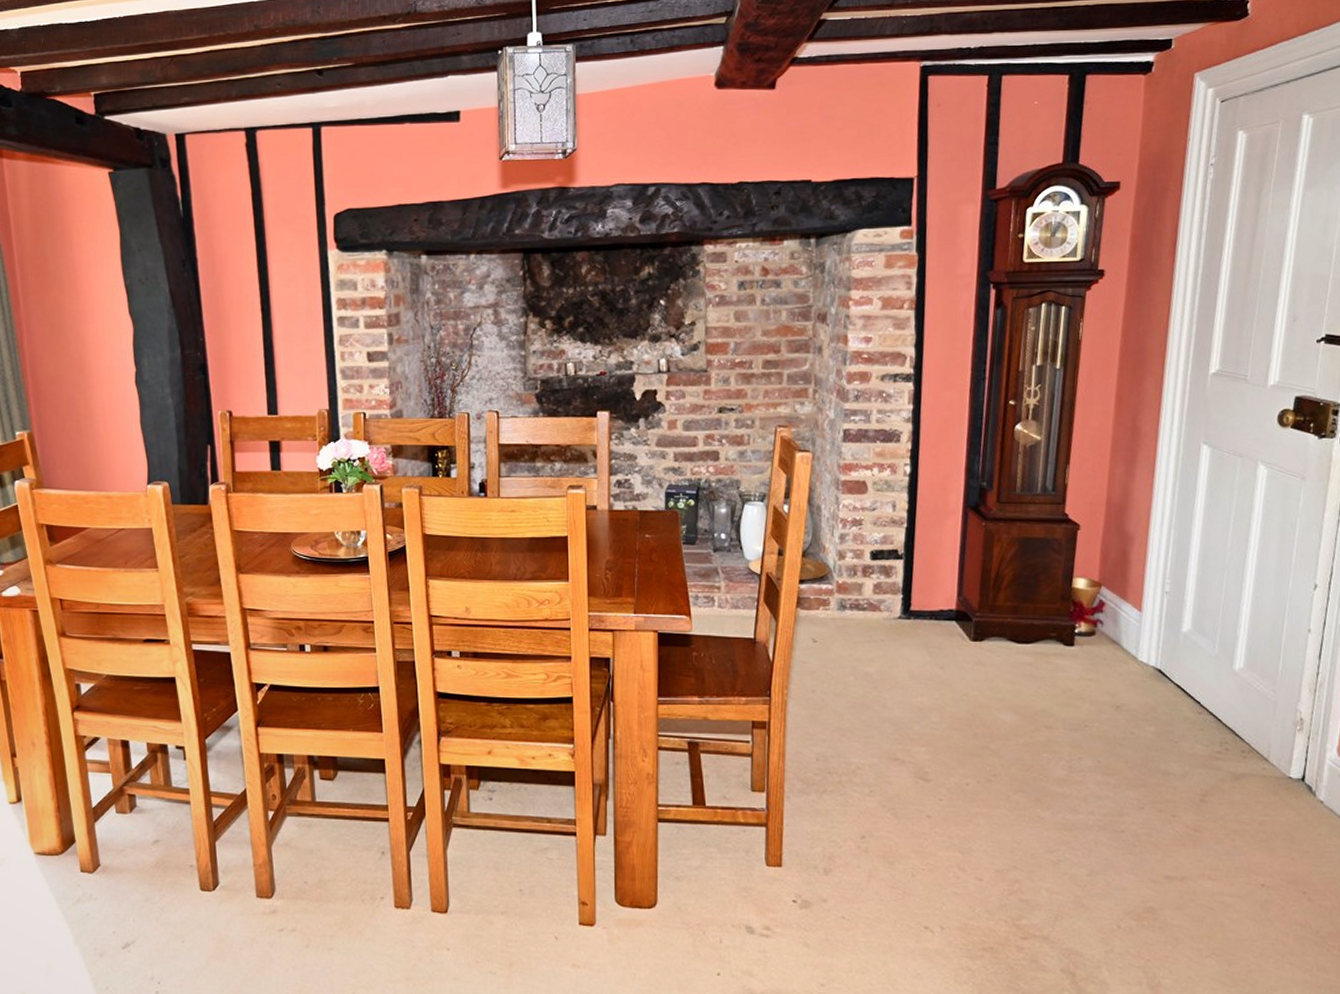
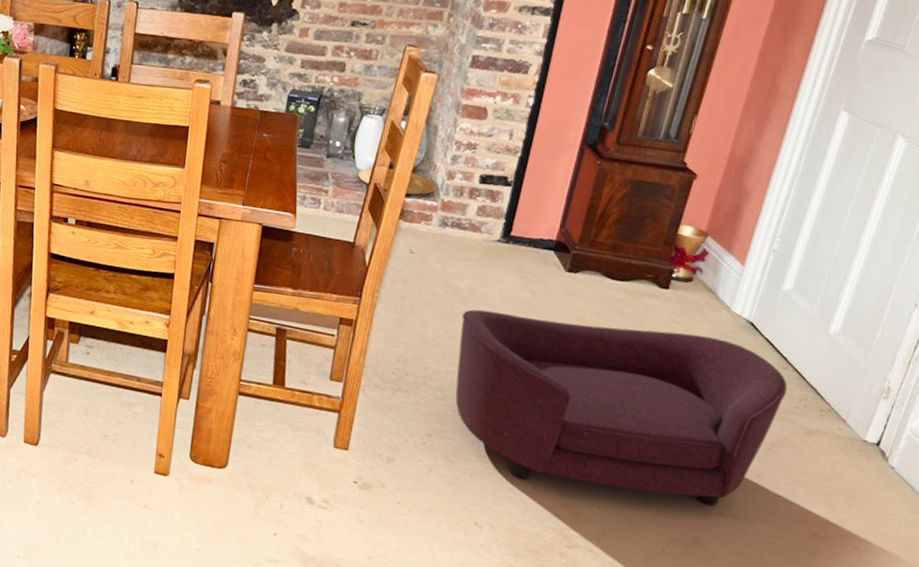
dog bed: none [876,690,1207,871] -> present [455,309,788,507]

